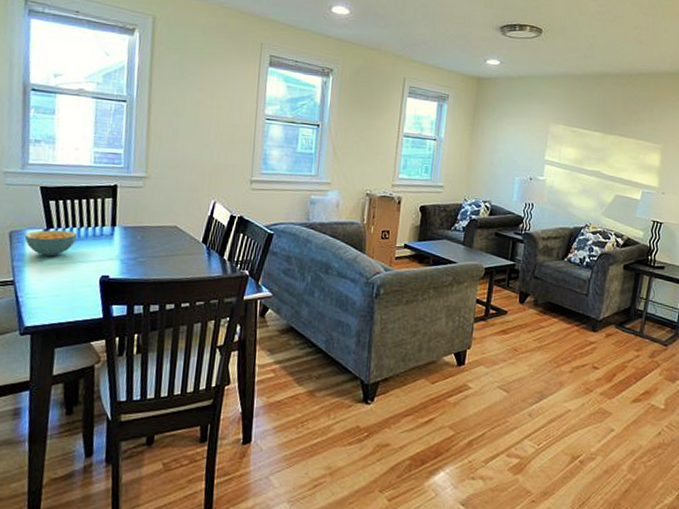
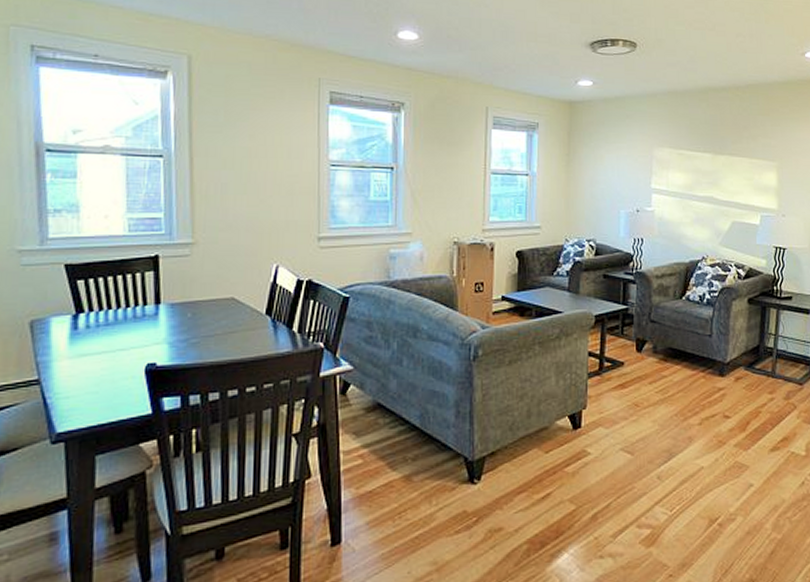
cereal bowl: present [24,230,78,257] -> none [49,315,114,347]

